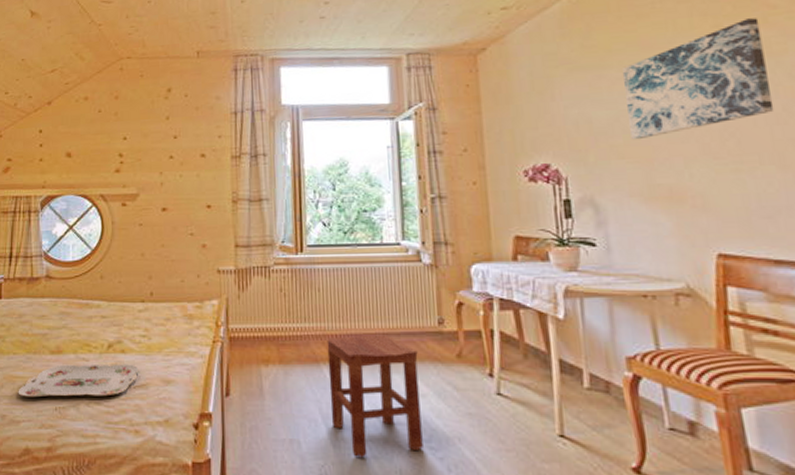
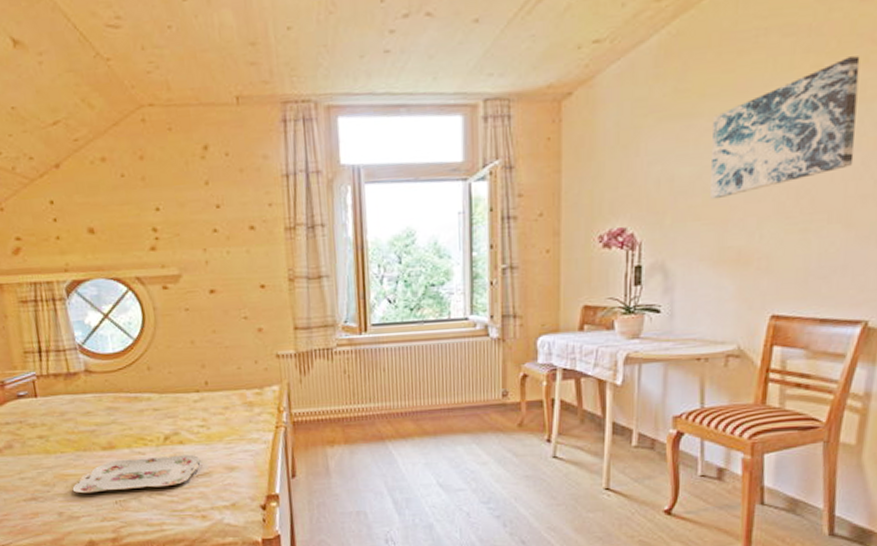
stool: present [327,334,423,457] -> none [392,411,482,522]

